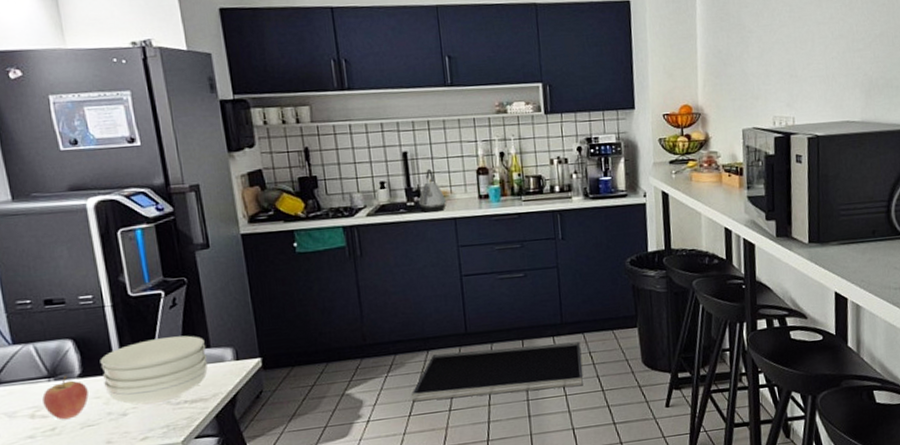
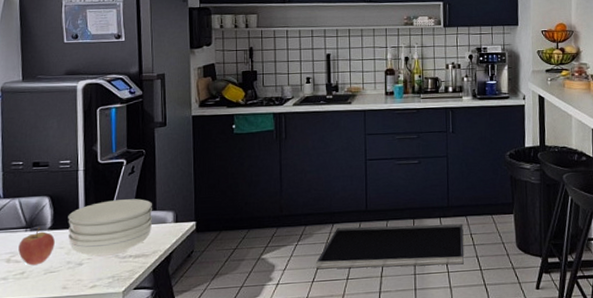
kettle: present [418,168,447,213] -> none [335,68,359,105]

